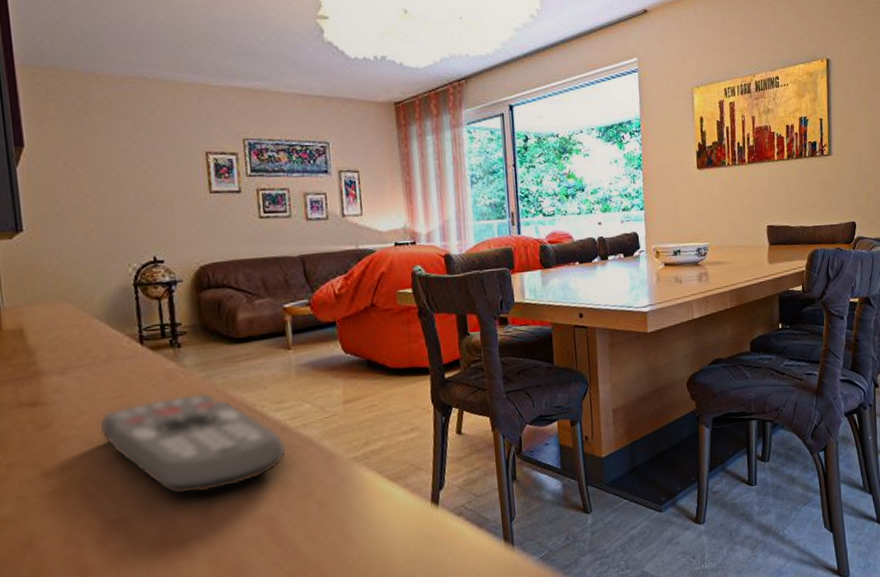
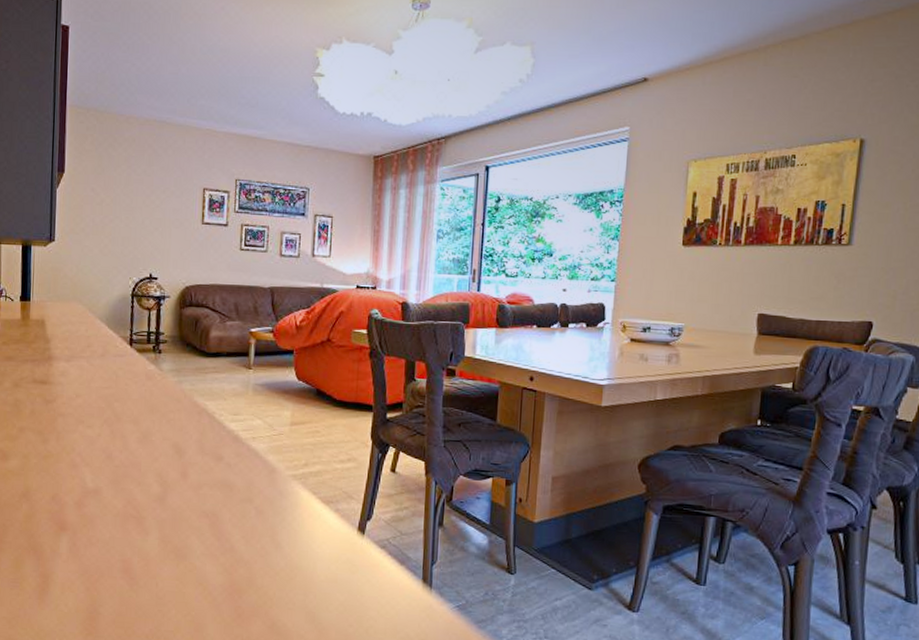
remote control: present [98,392,287,496] -> none [88,393,236,481]

